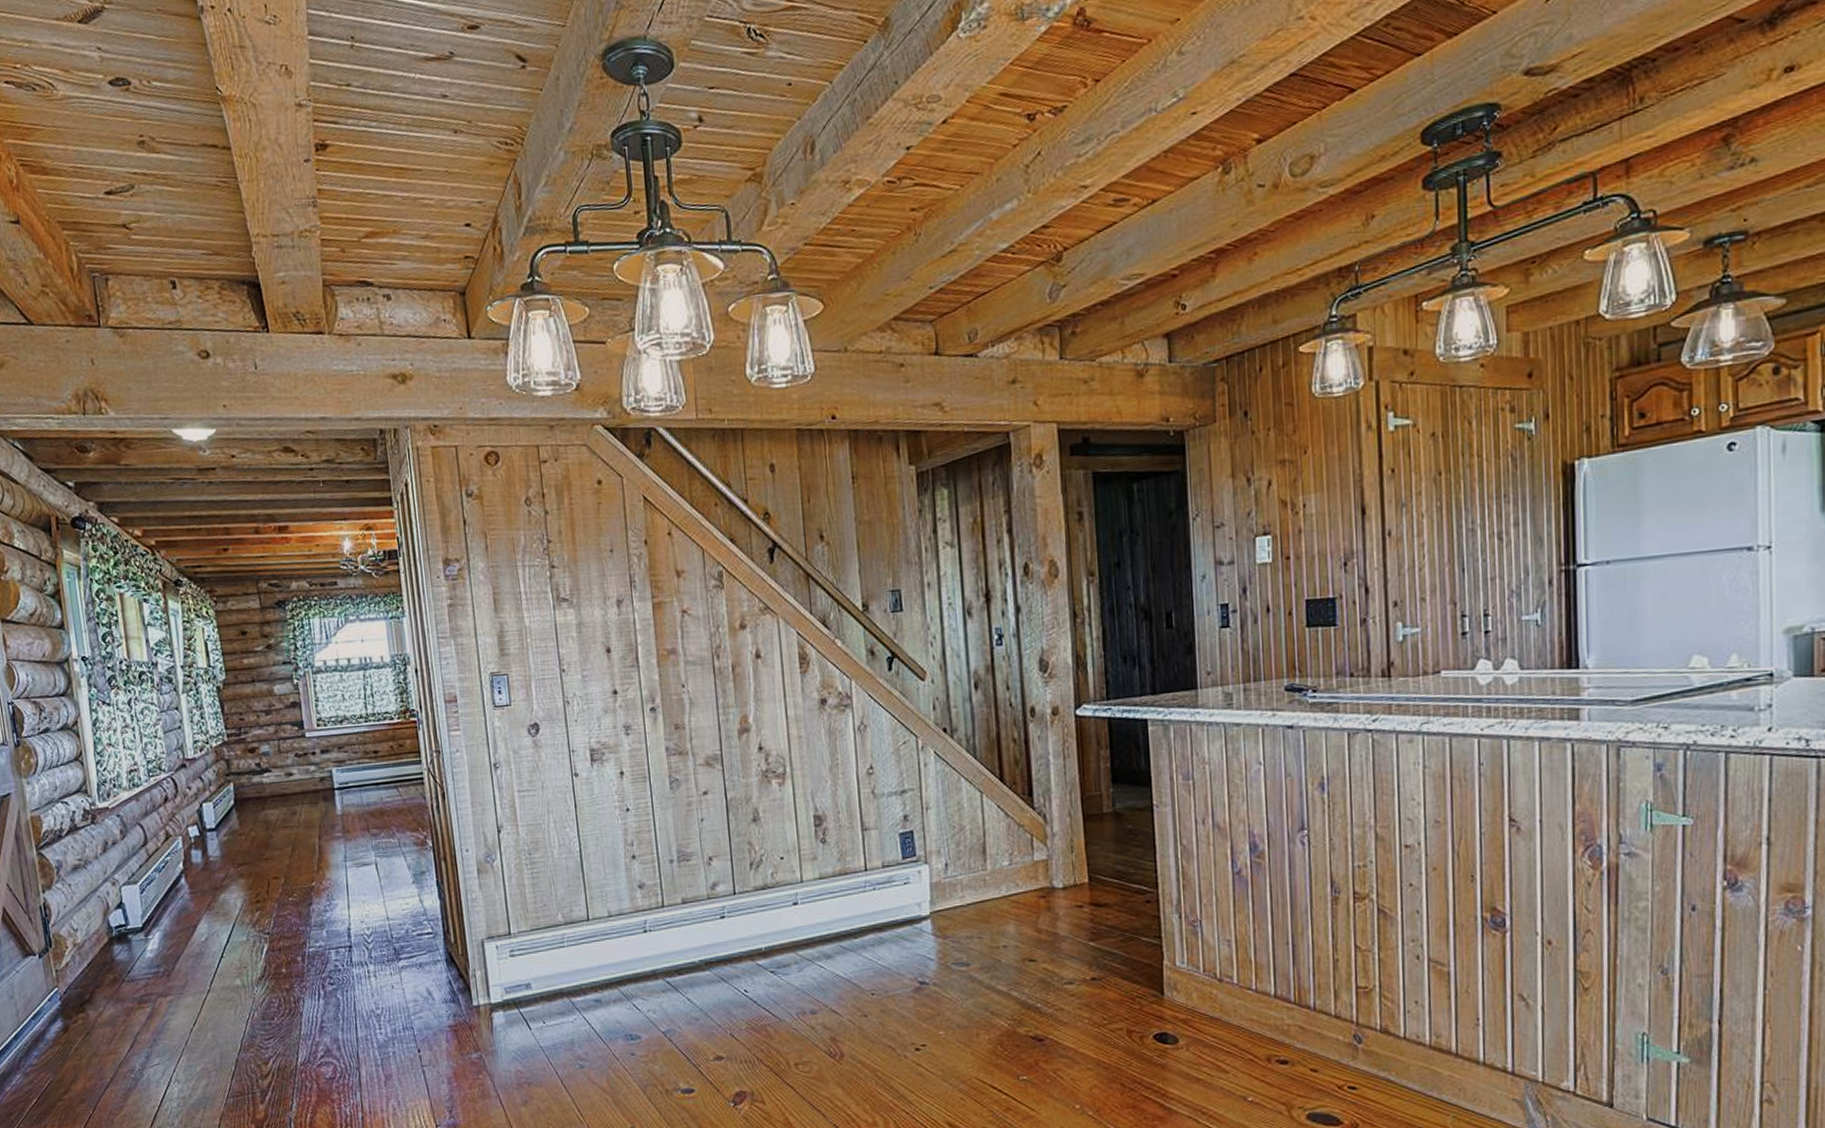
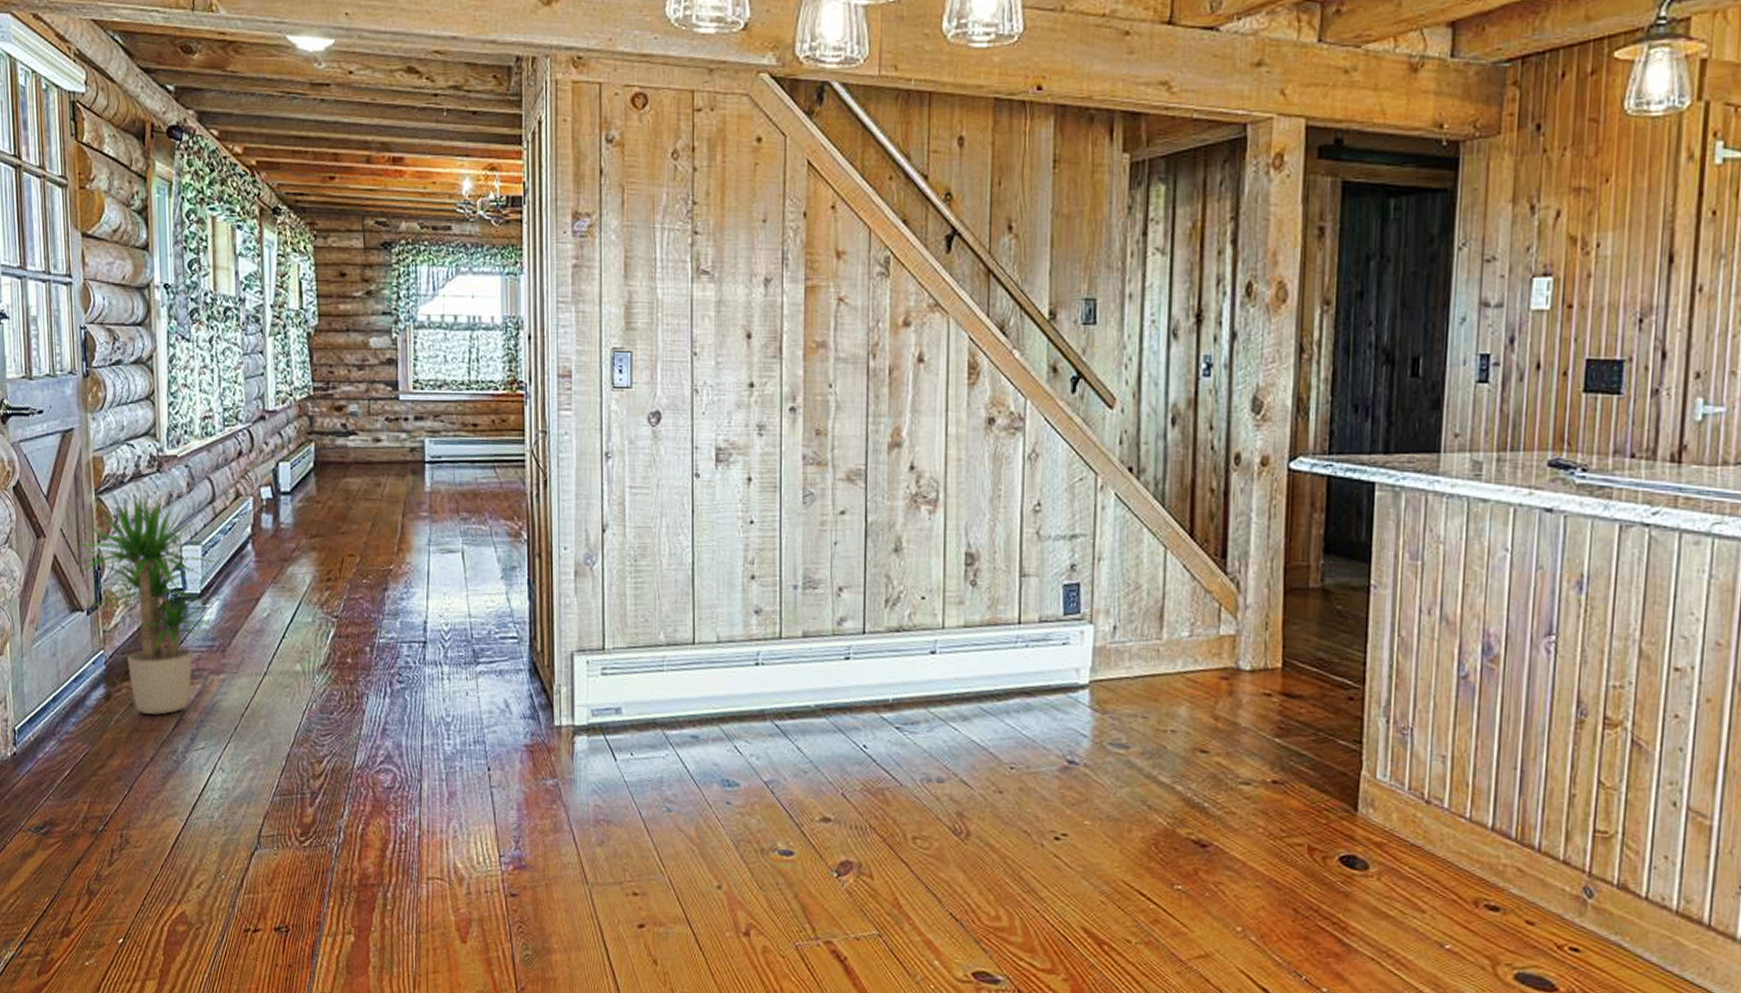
potted plant: none [12,843,160,1040] -> present [64,492,218,715]

